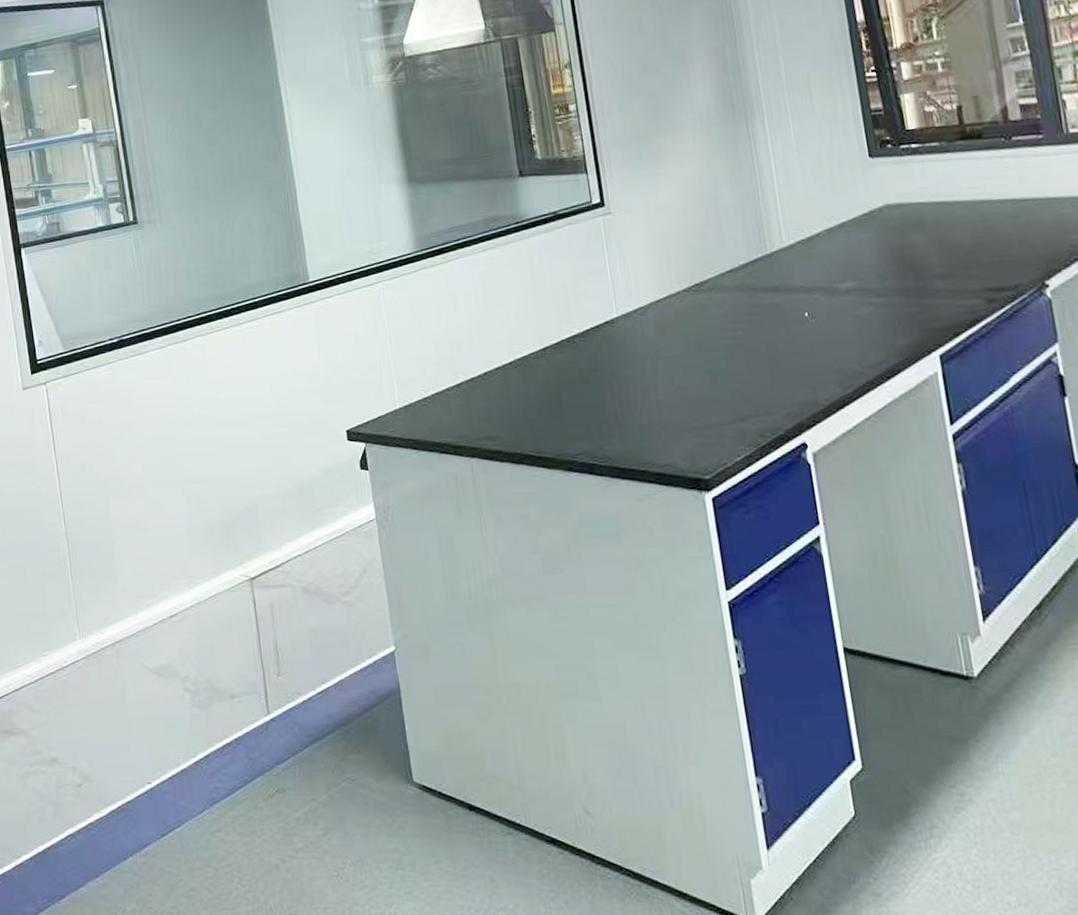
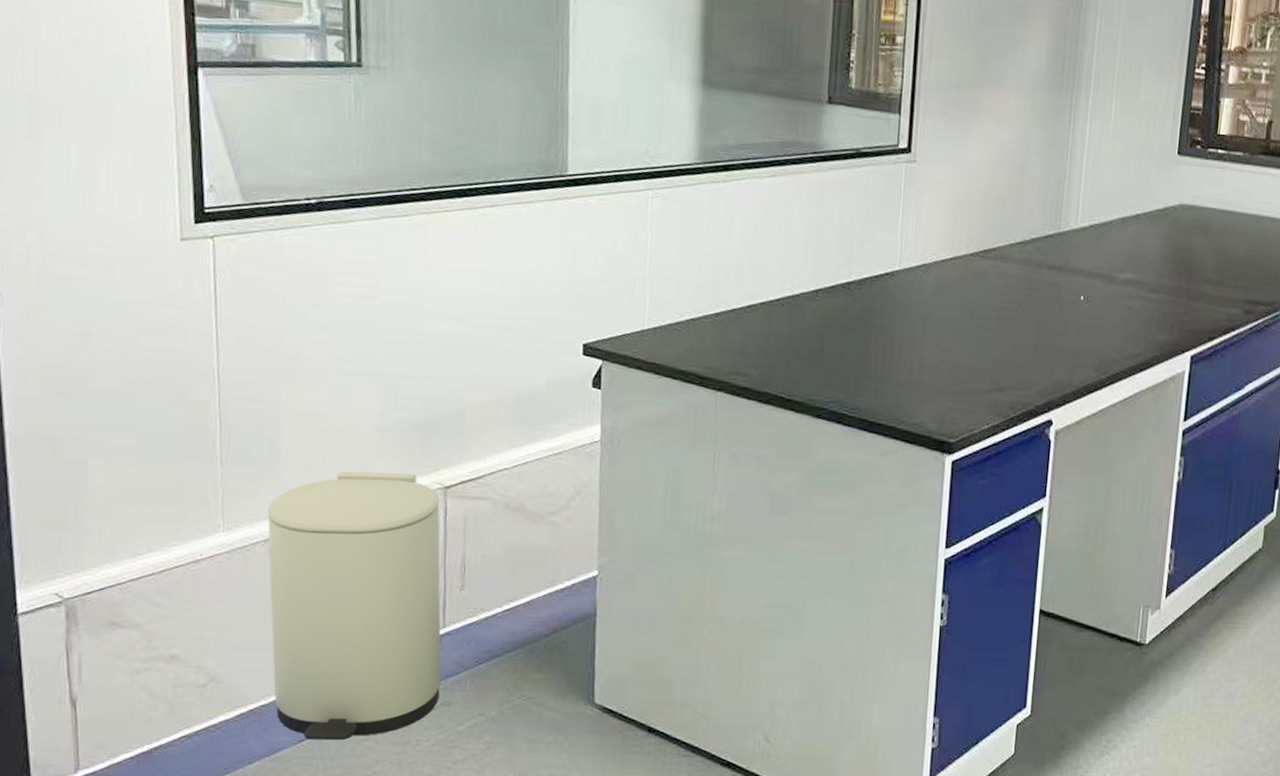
pedal bin: none [111,568,275,834] -> present [267,471,441,741]

